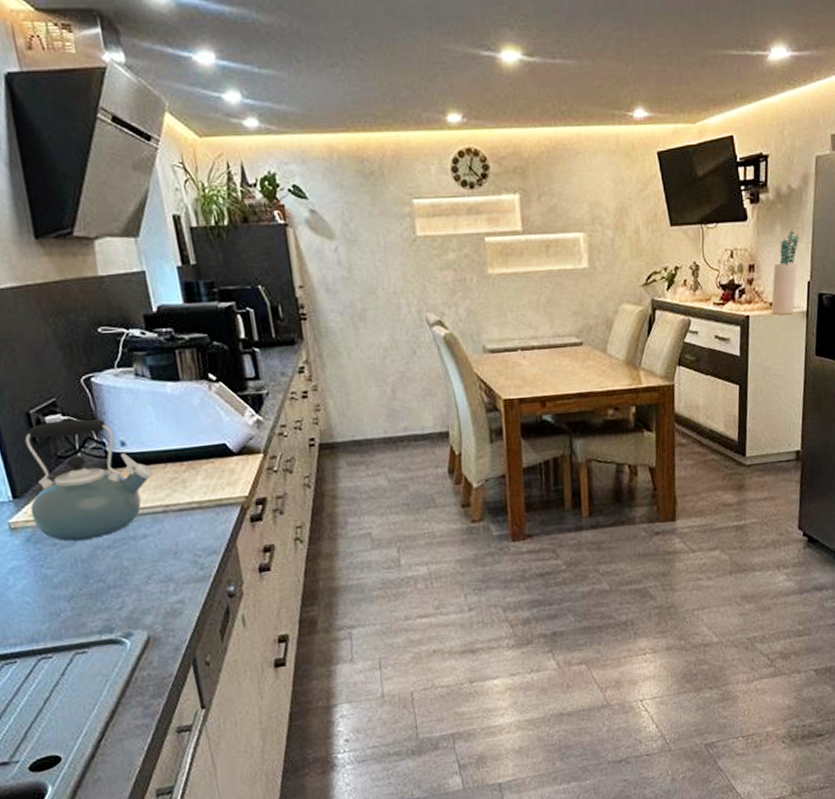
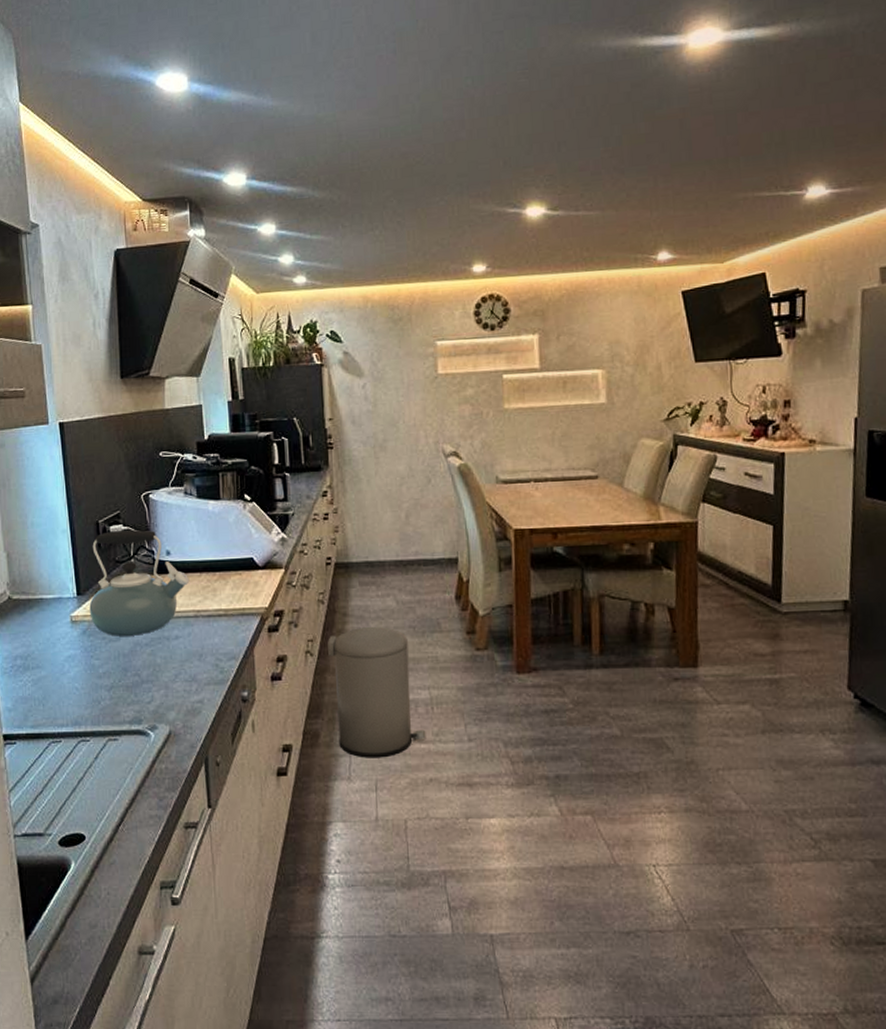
pedal bin: none [318,507,428,639] -> present [328,627,426,758]
vase: present [771,227,799,316] -> none [810,362,843,454]

